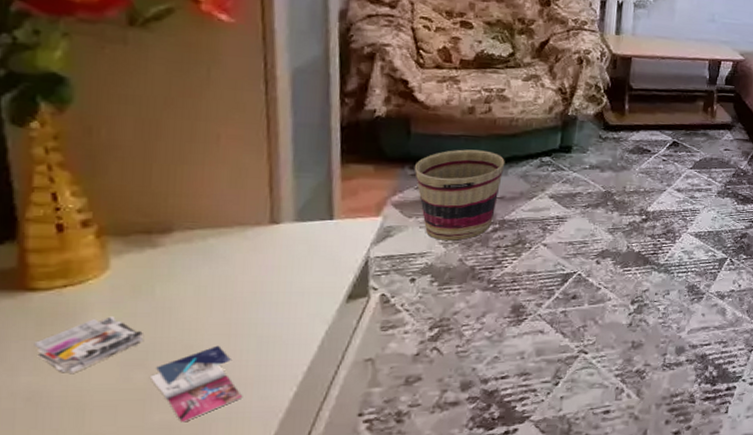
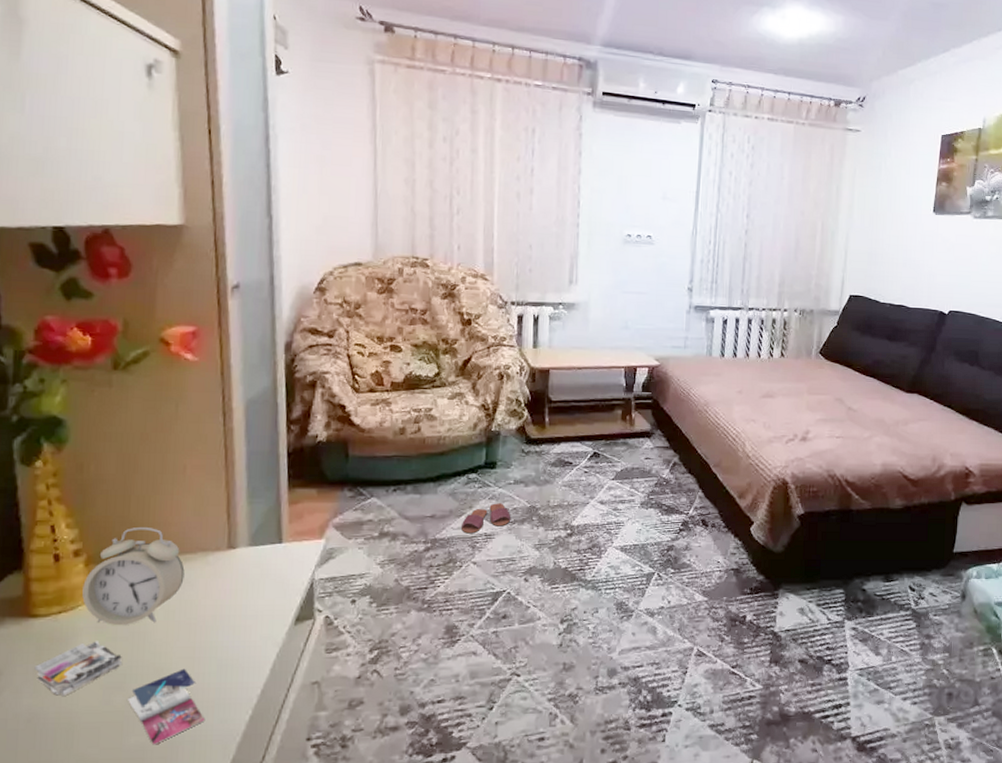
alarm clock: none [93,197,219,300] -> present [82,526,185,625]
basket: present [414,149,505,241] -> none [352,469,435,561]
slippers: none [532,187,584,216] -> present [461,503,510,534]

